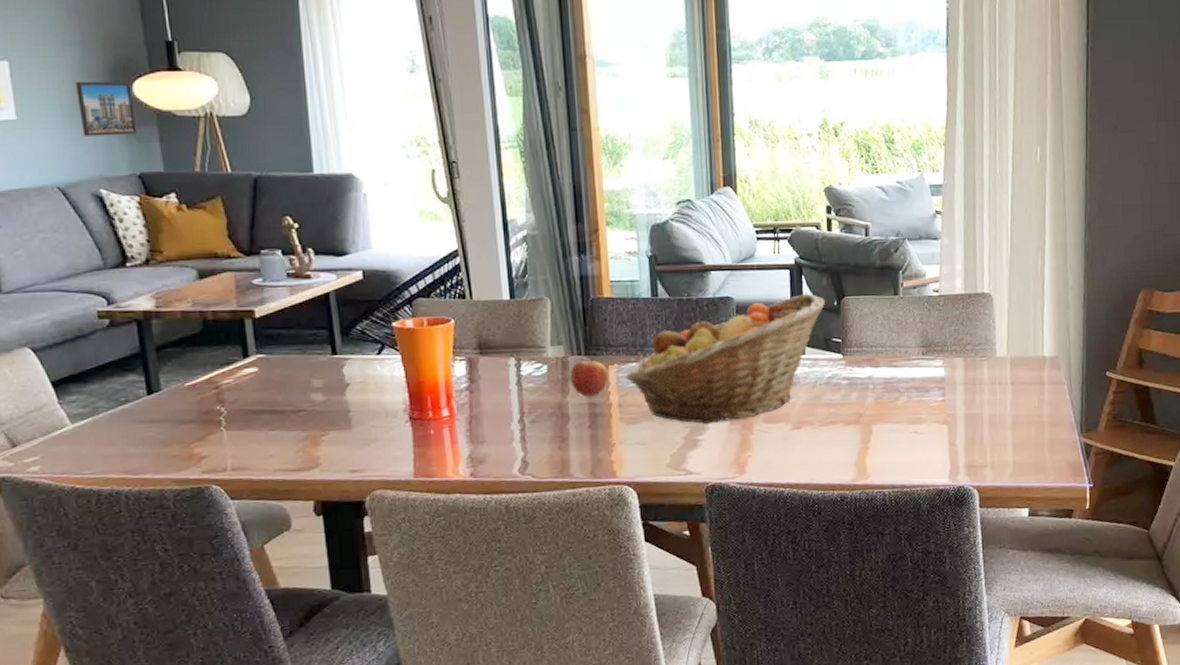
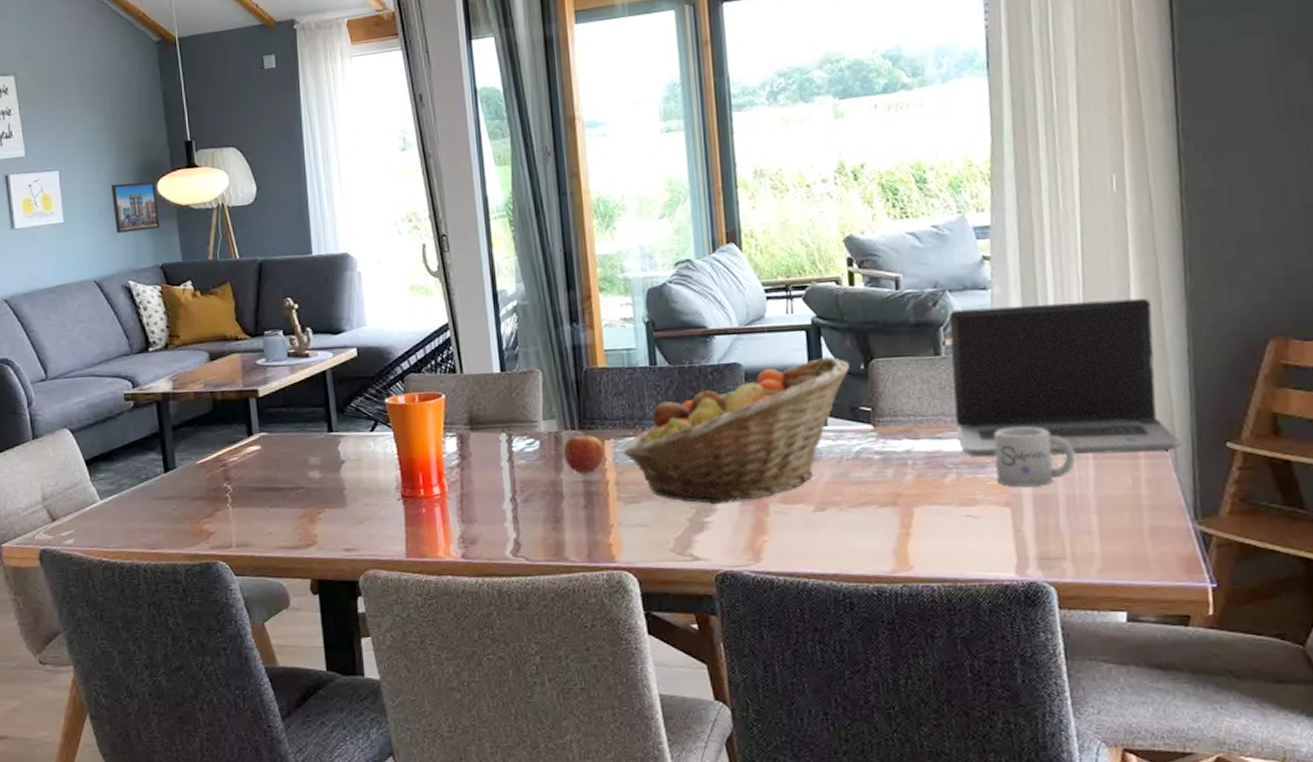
laptop computer: none [906,252,1076,383] -> present [949,298,1183,458]
mug: none [937,357,998,408] -> present [993,426,1076,487]

